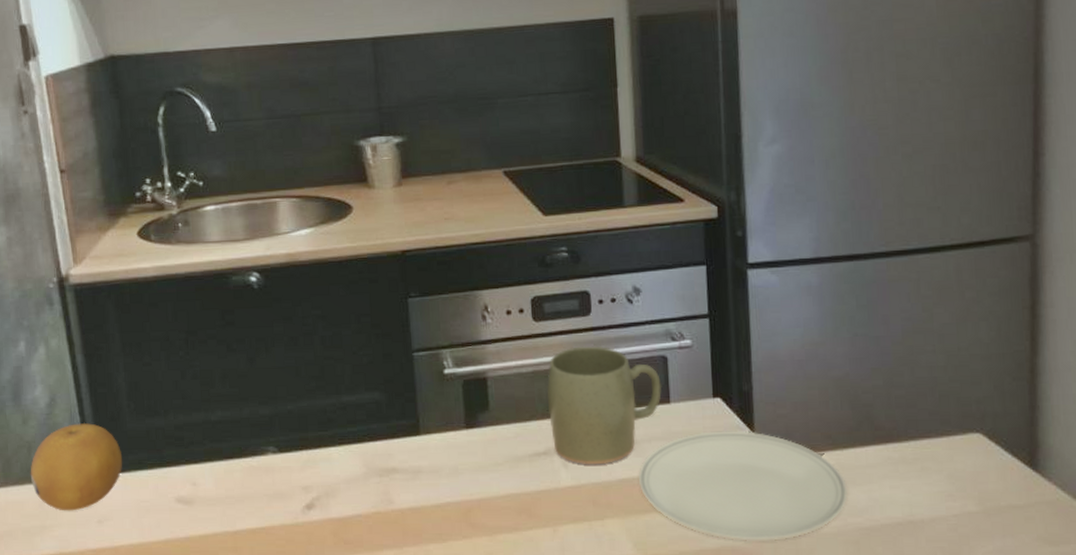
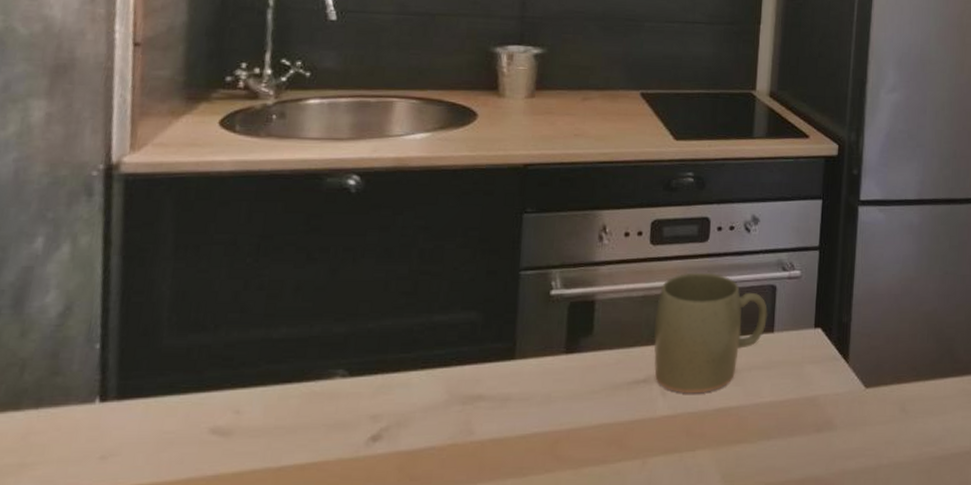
fruit: present [30,422,123,511] -> none [16,336,150,445]
plate: present [639,431,849,542] -> none [734,361,926,473]

